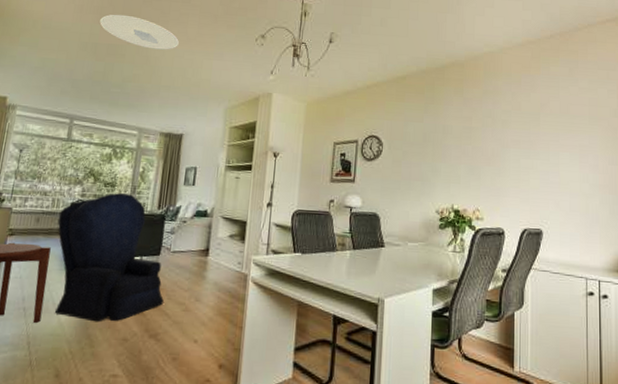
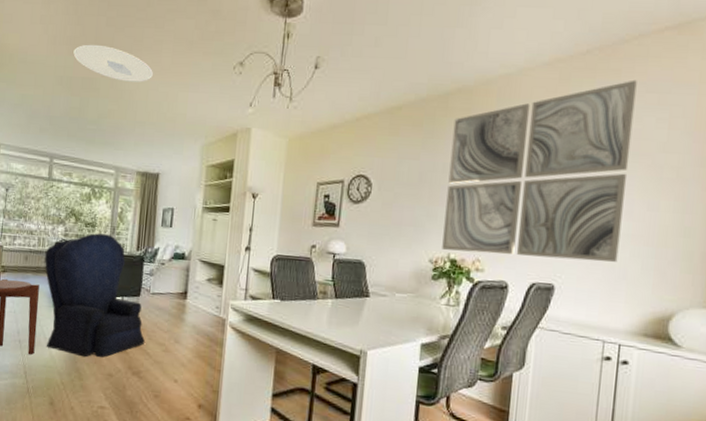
wall art: none [446,59,591,209] -> present [442,79,637,262]

